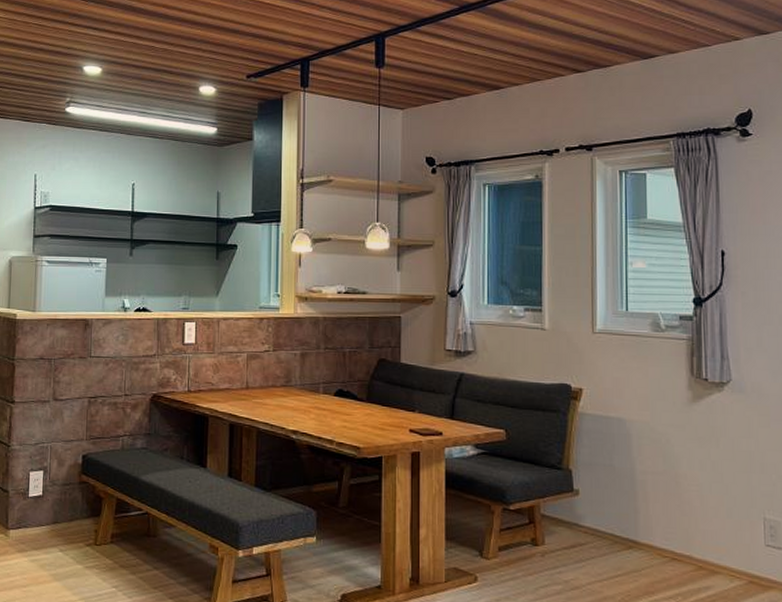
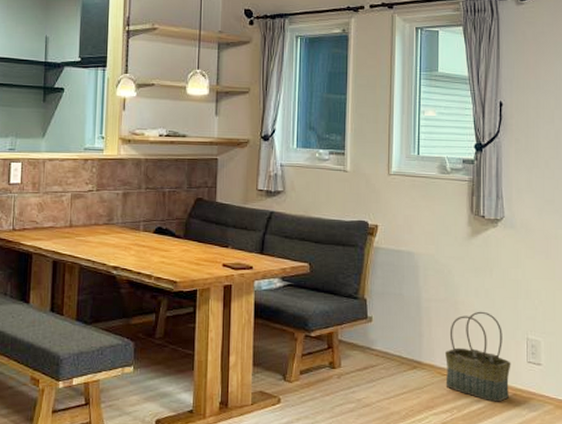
basket: none [666,486,746,590] -> present [445,311,511,402]

